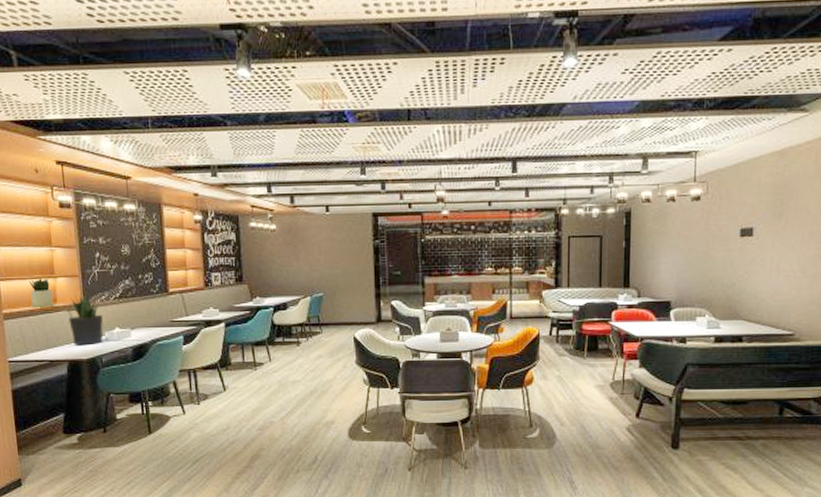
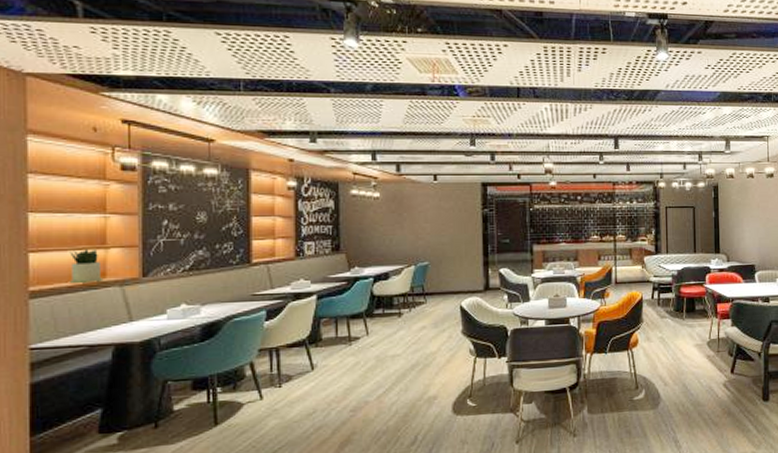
planter: present [68,296,104,346] -> none [120,268,167,327]

